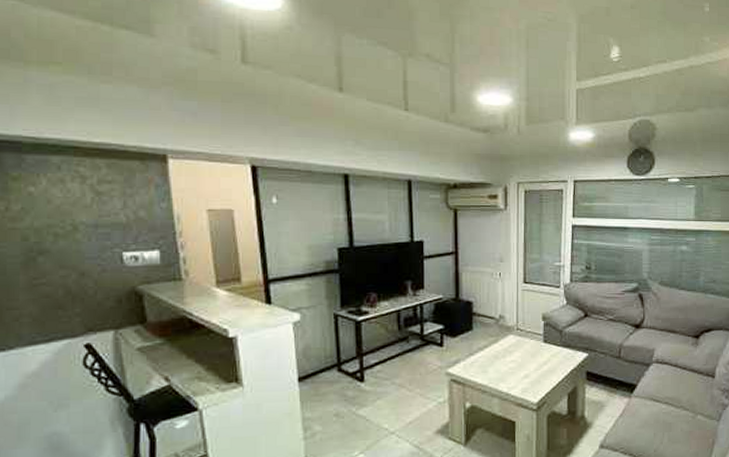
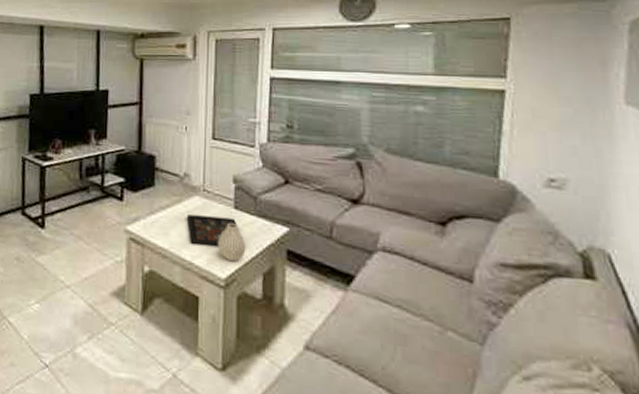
decorative tray: none [502,351,548,377] -> present [186,214,239,246]
vase: none [530,354,554,388] -> present [217,222,246,262]

